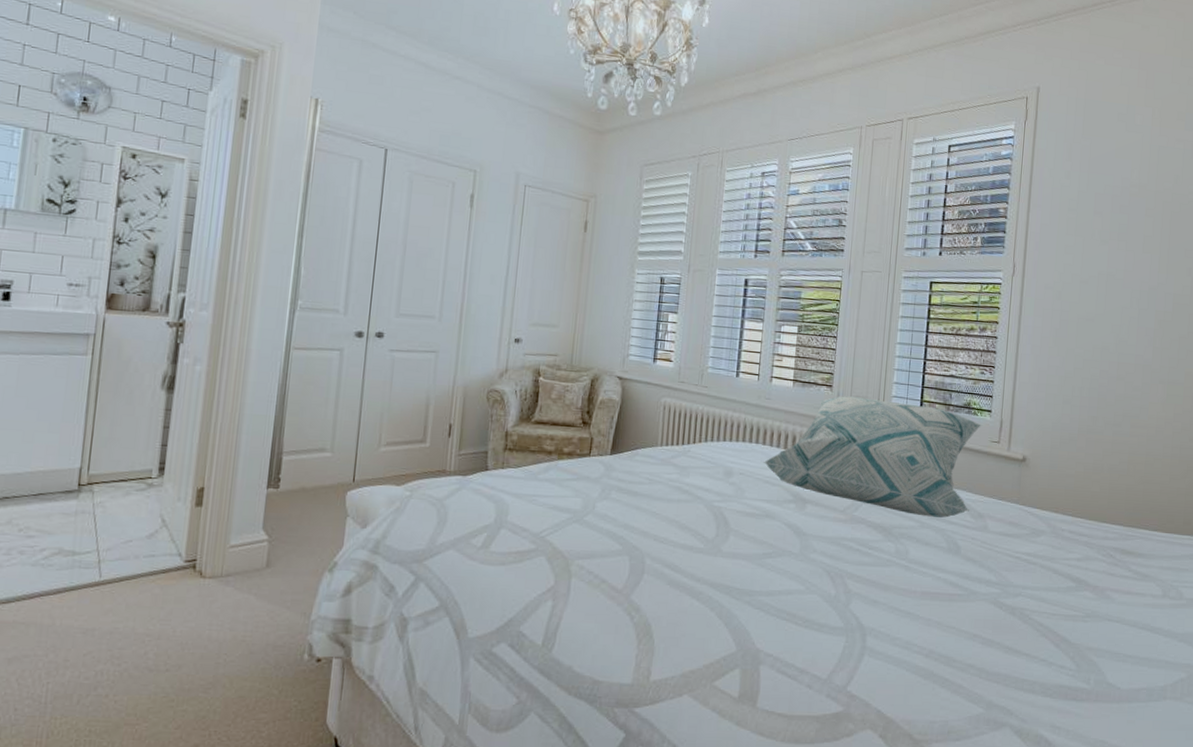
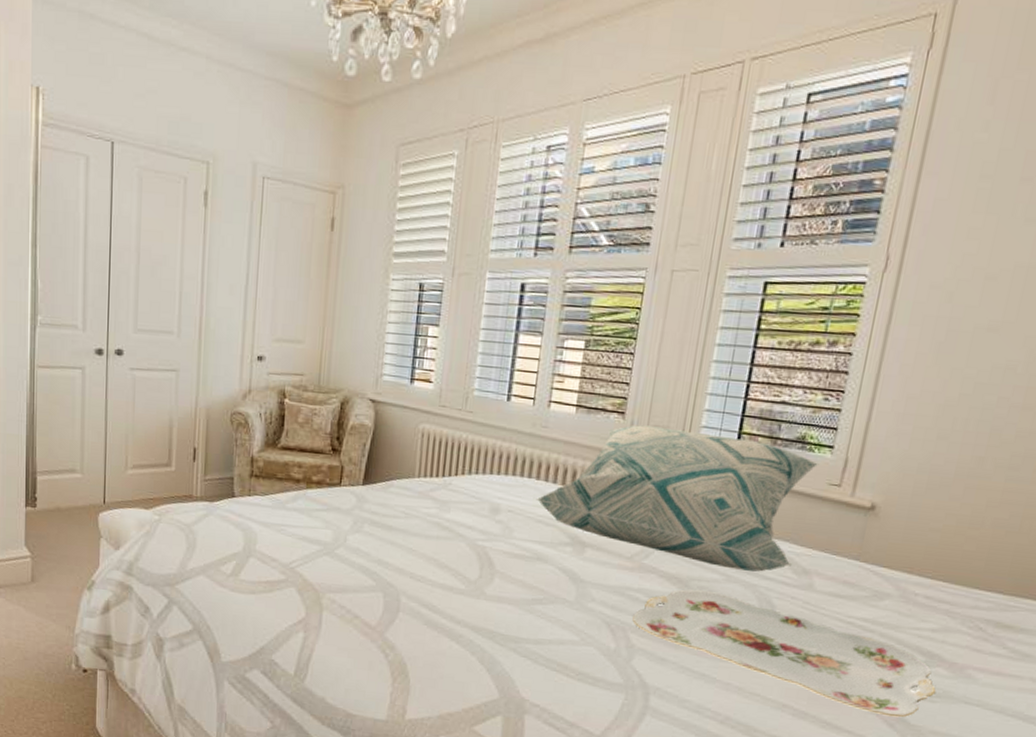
serving tray: none [848,536,1087,638] -> present [632,589,936,717]

